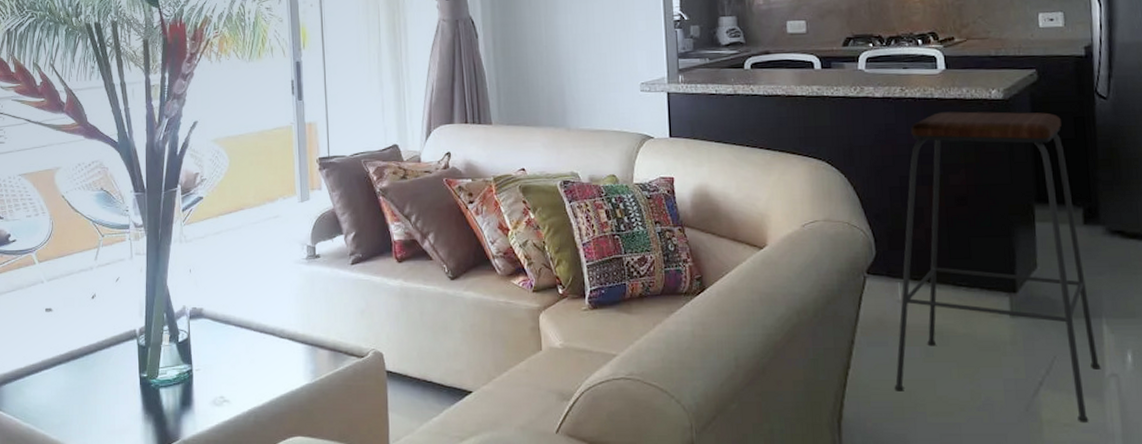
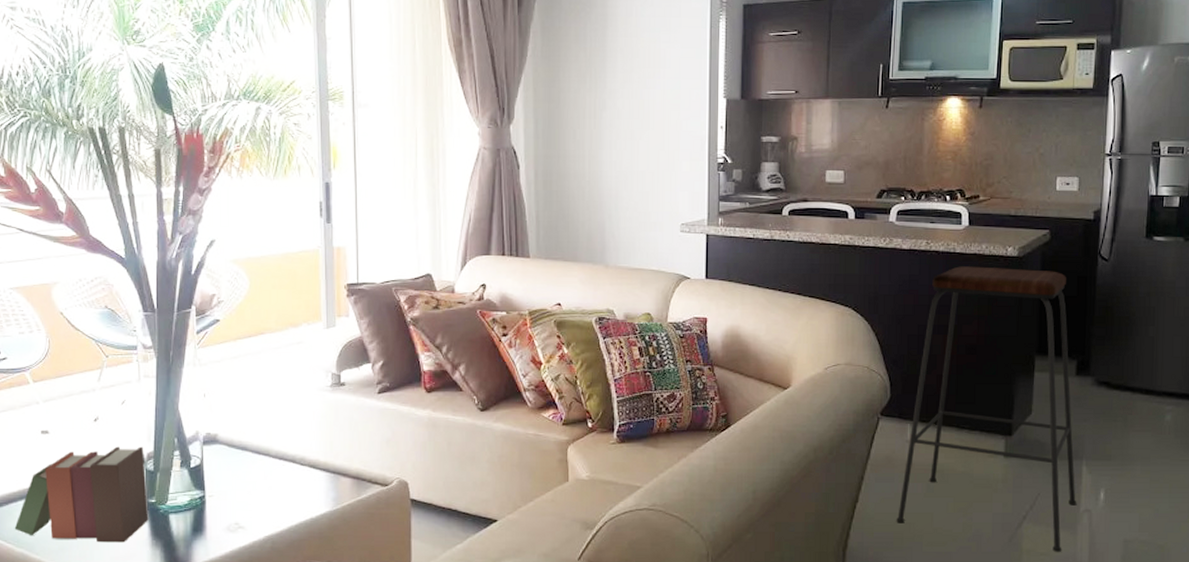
books: none [22,322,141,417] -> present [14,446,149,543]

